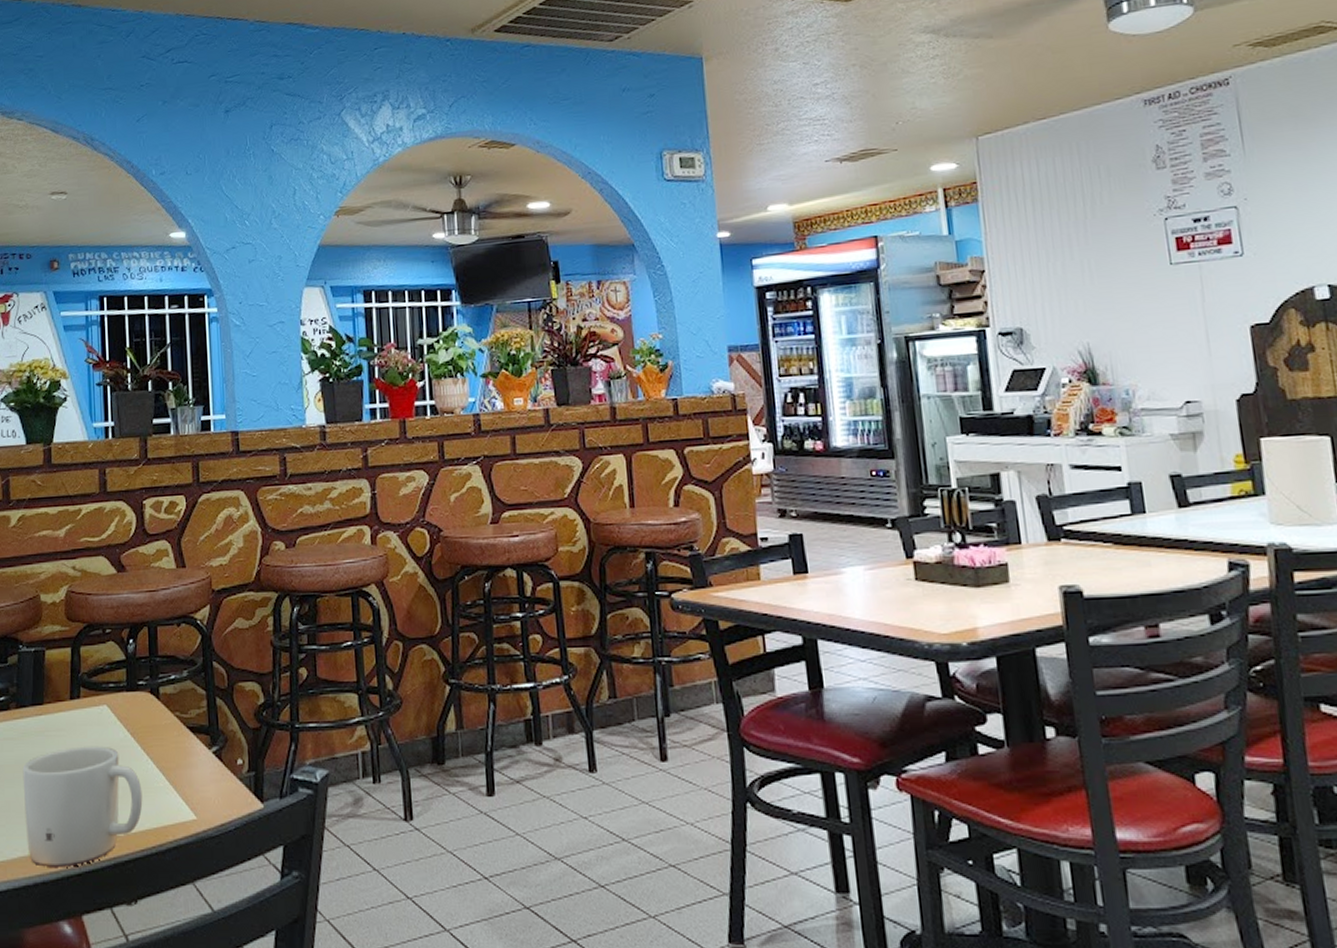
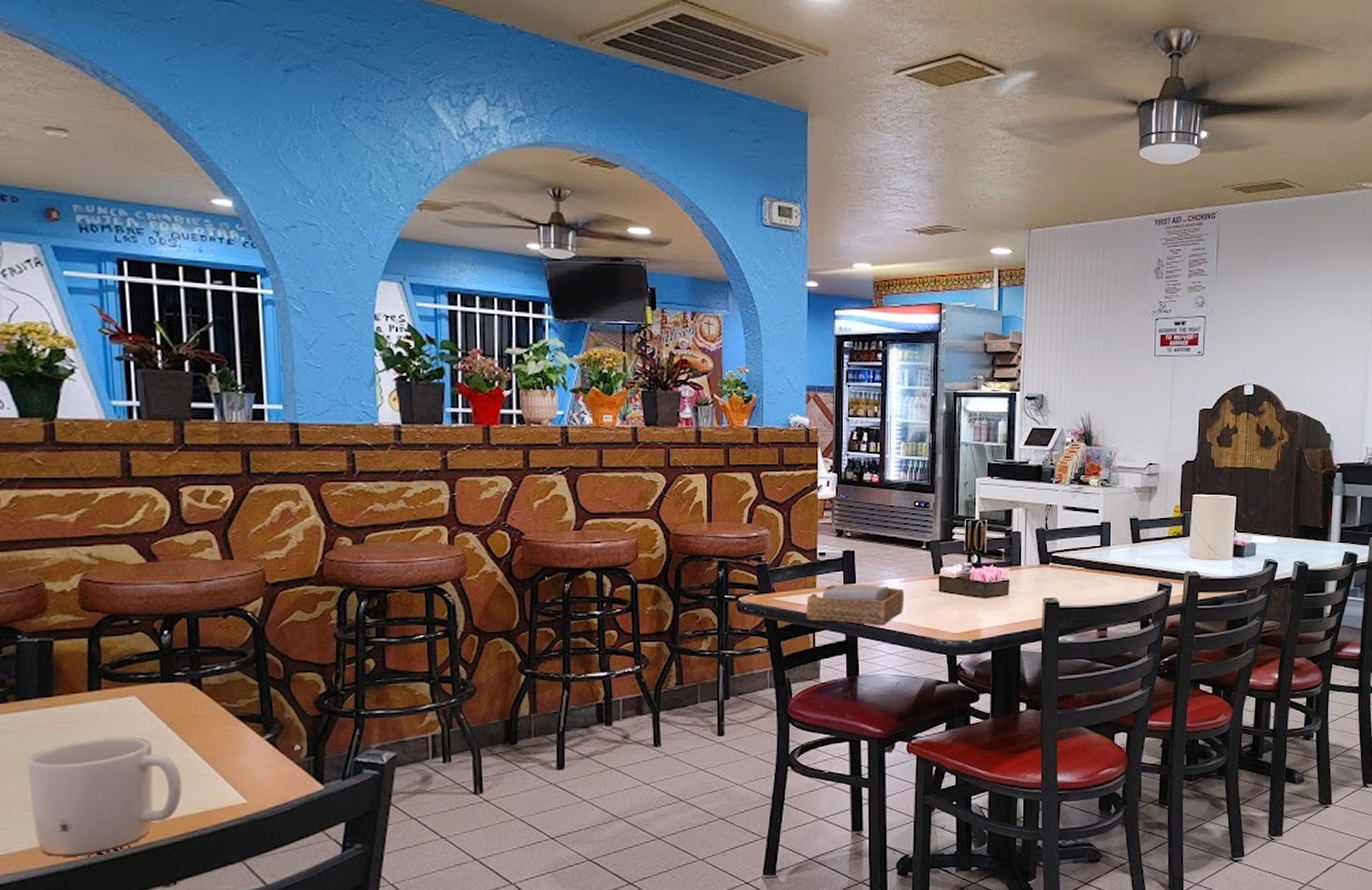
napkin holder: none [750,573,872,626] -> present [806,583,905,626]

